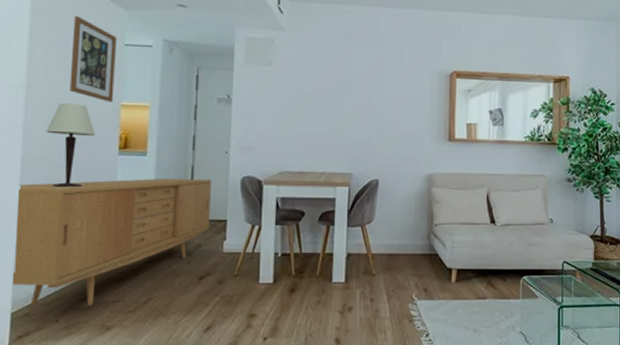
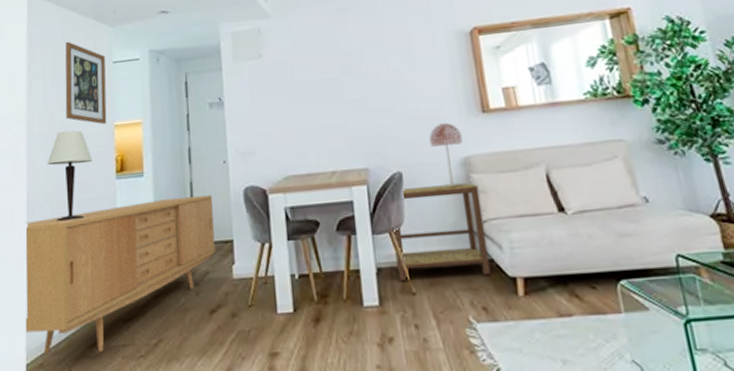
side table: none [363,193,436,266] -> present [392,183,491,281]
table lamp: none [405,145,431,197] -> present [429,123,463,188]

